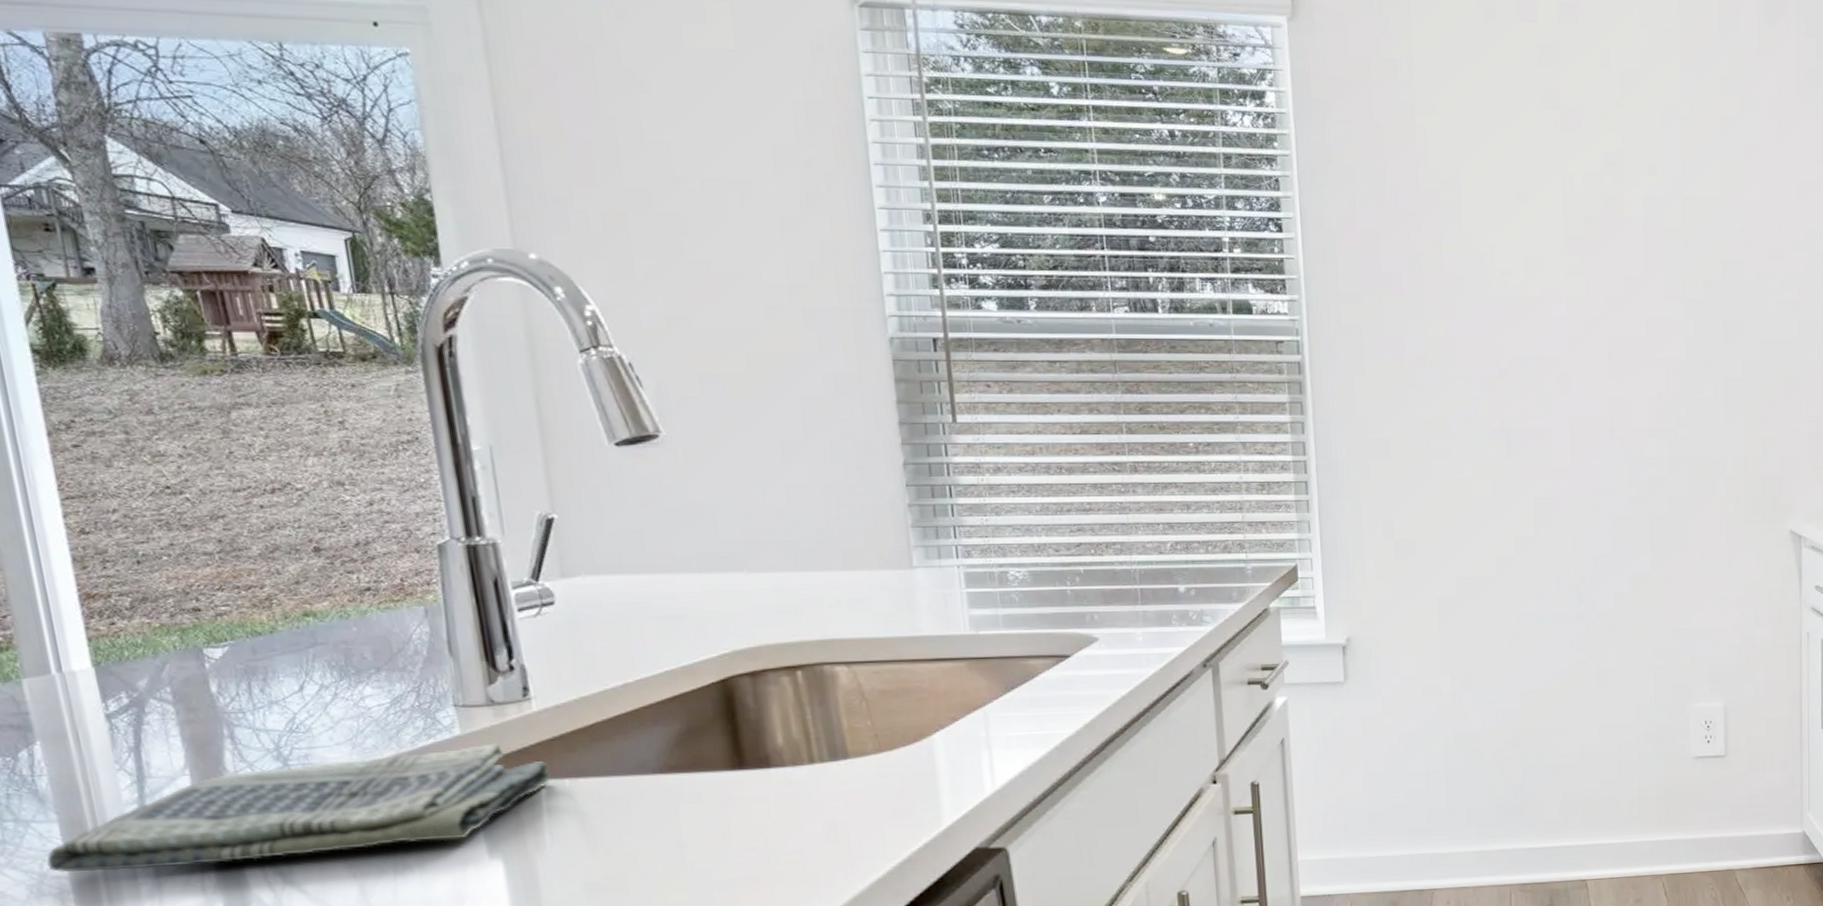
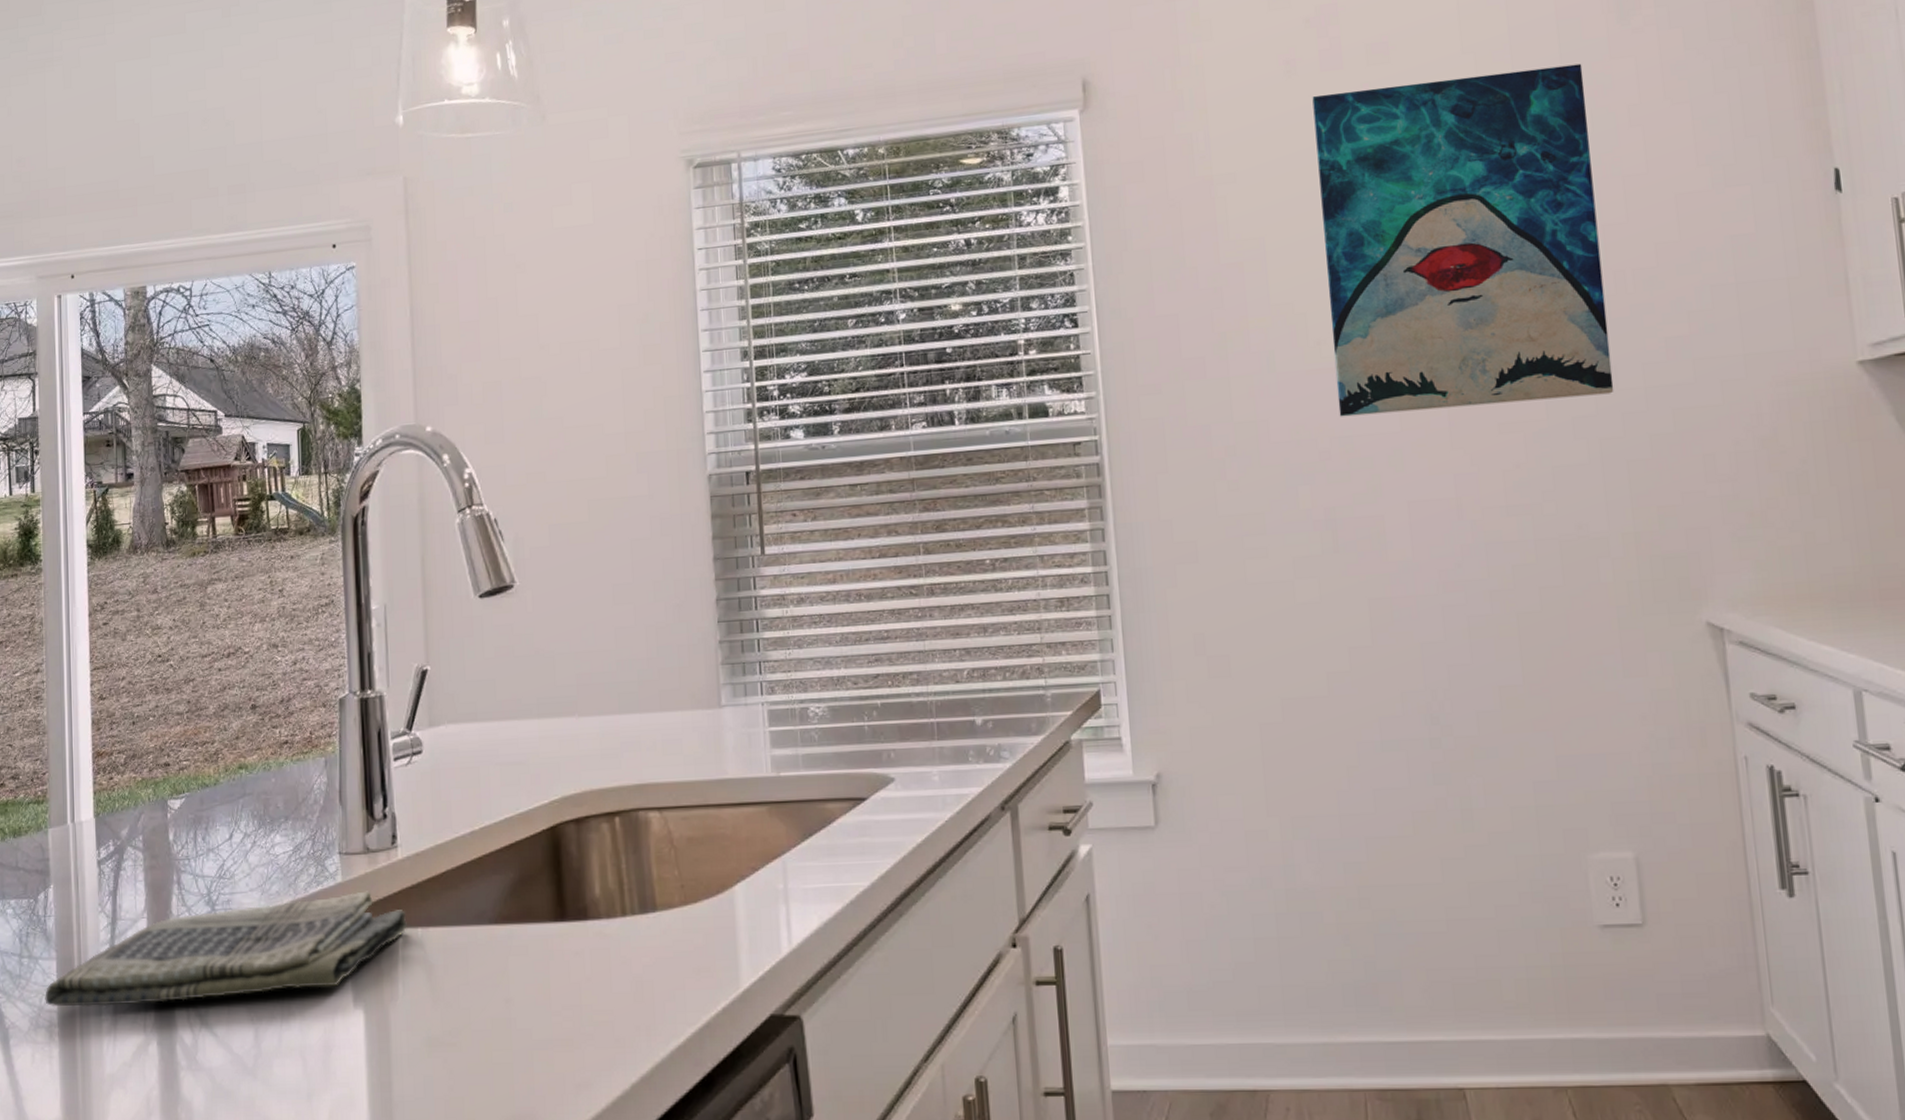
wall art: none [1508,43,1739,343] -> present [1312,63,1614,417]

